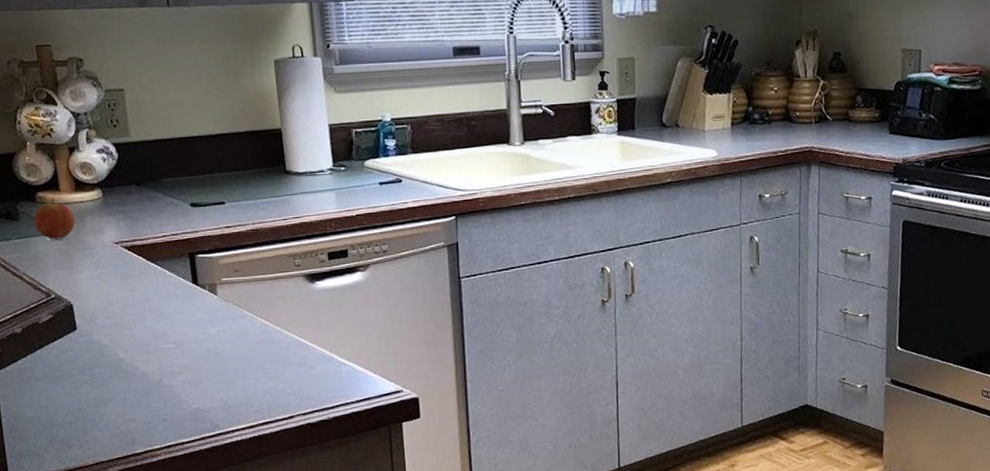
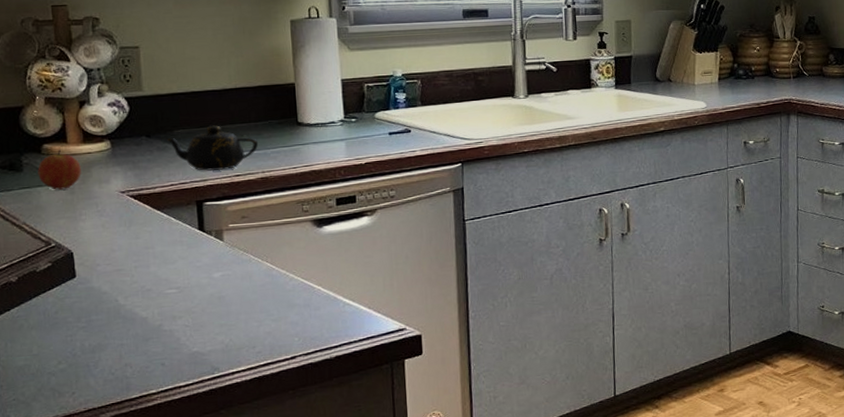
teapot: none [153,173,248,222] -> present [163,125,259,171]

